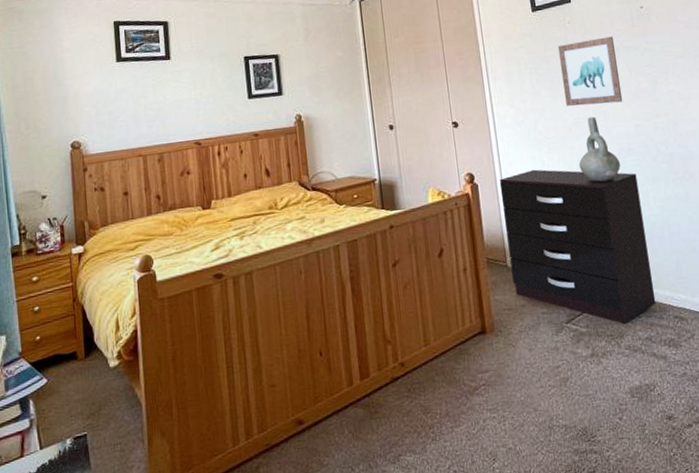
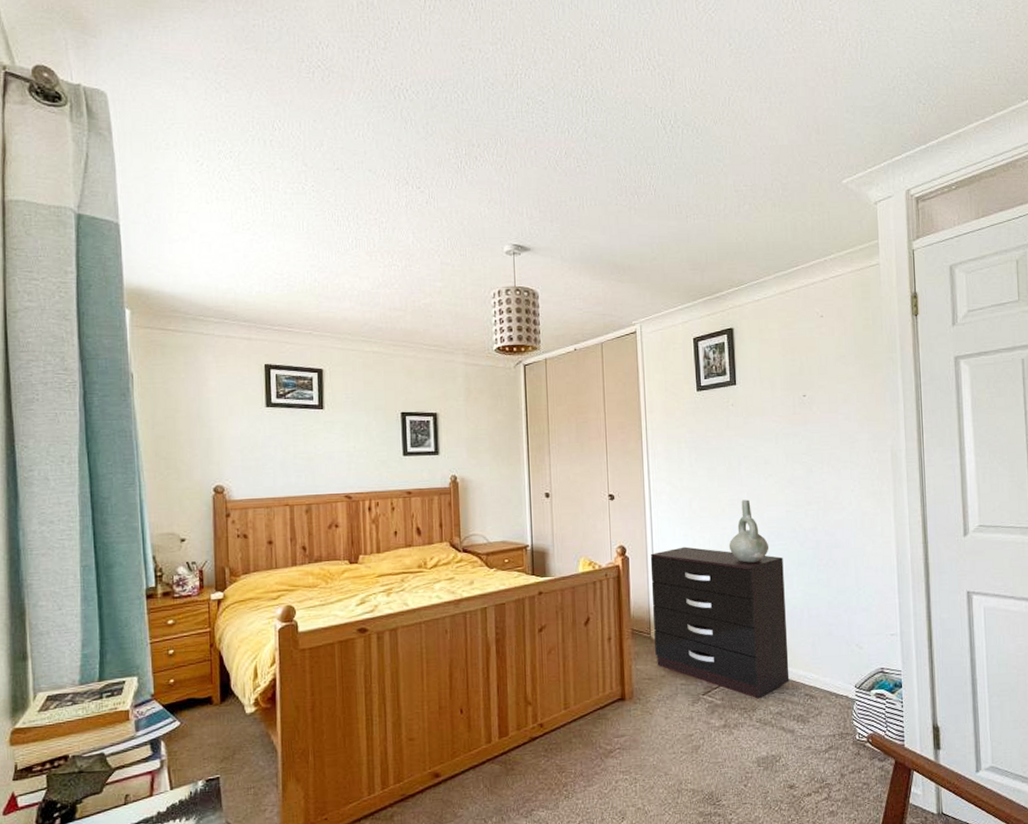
wall art: present [557,36,623,106] -> none [719,422,778,488]

